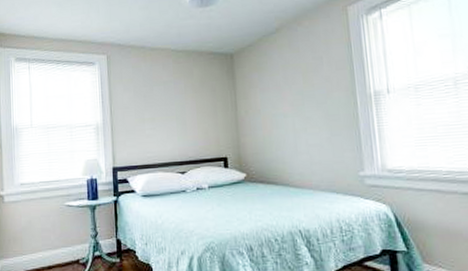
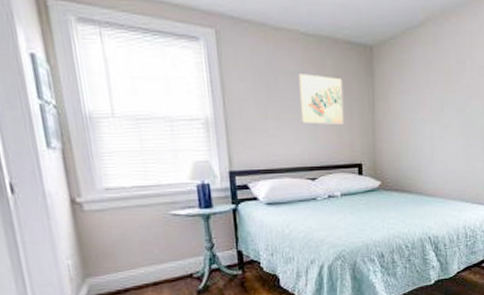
wall art: none [170,82,210,124] -> present [298,74,345,125]

